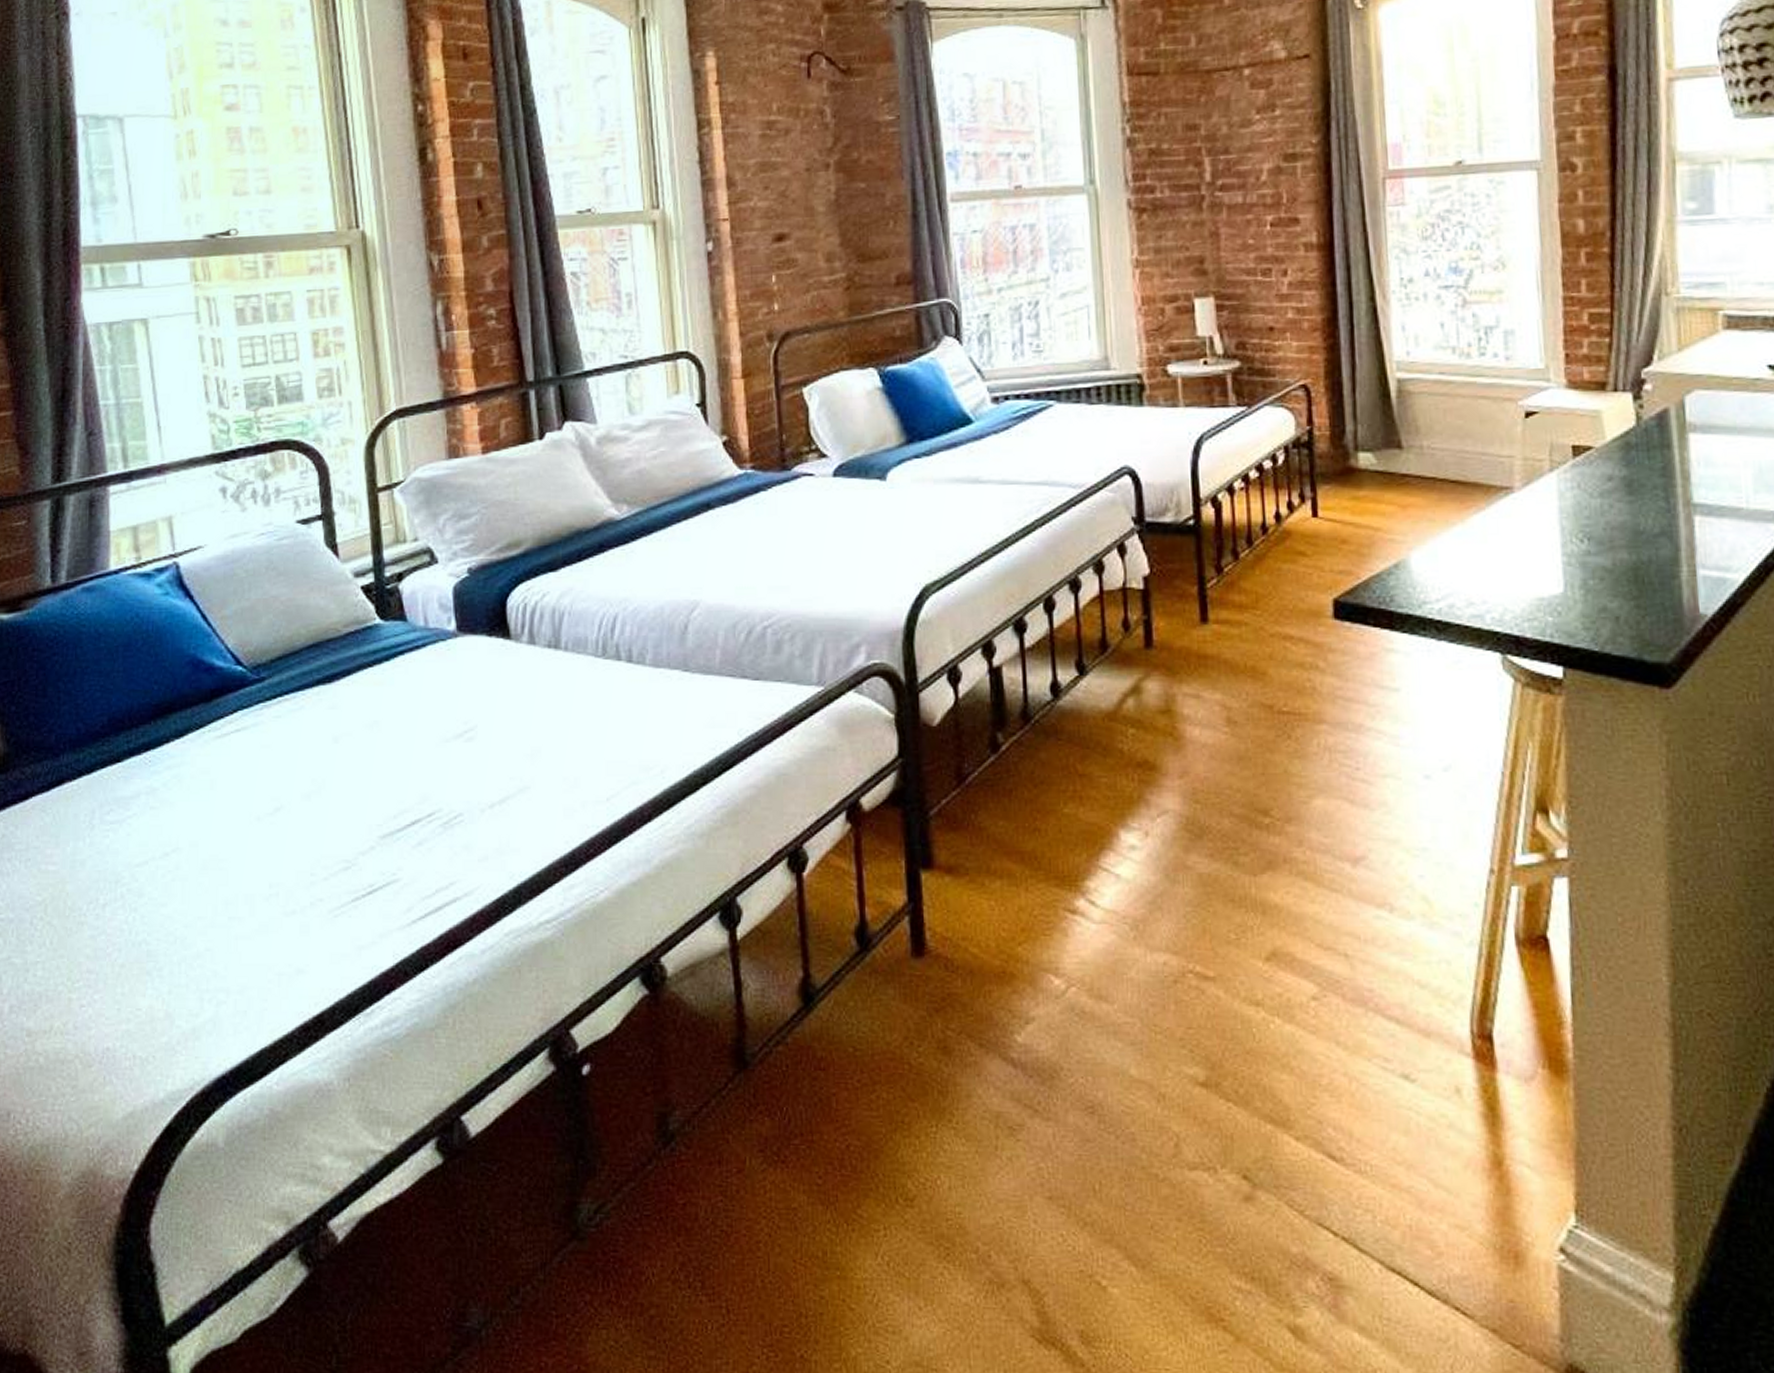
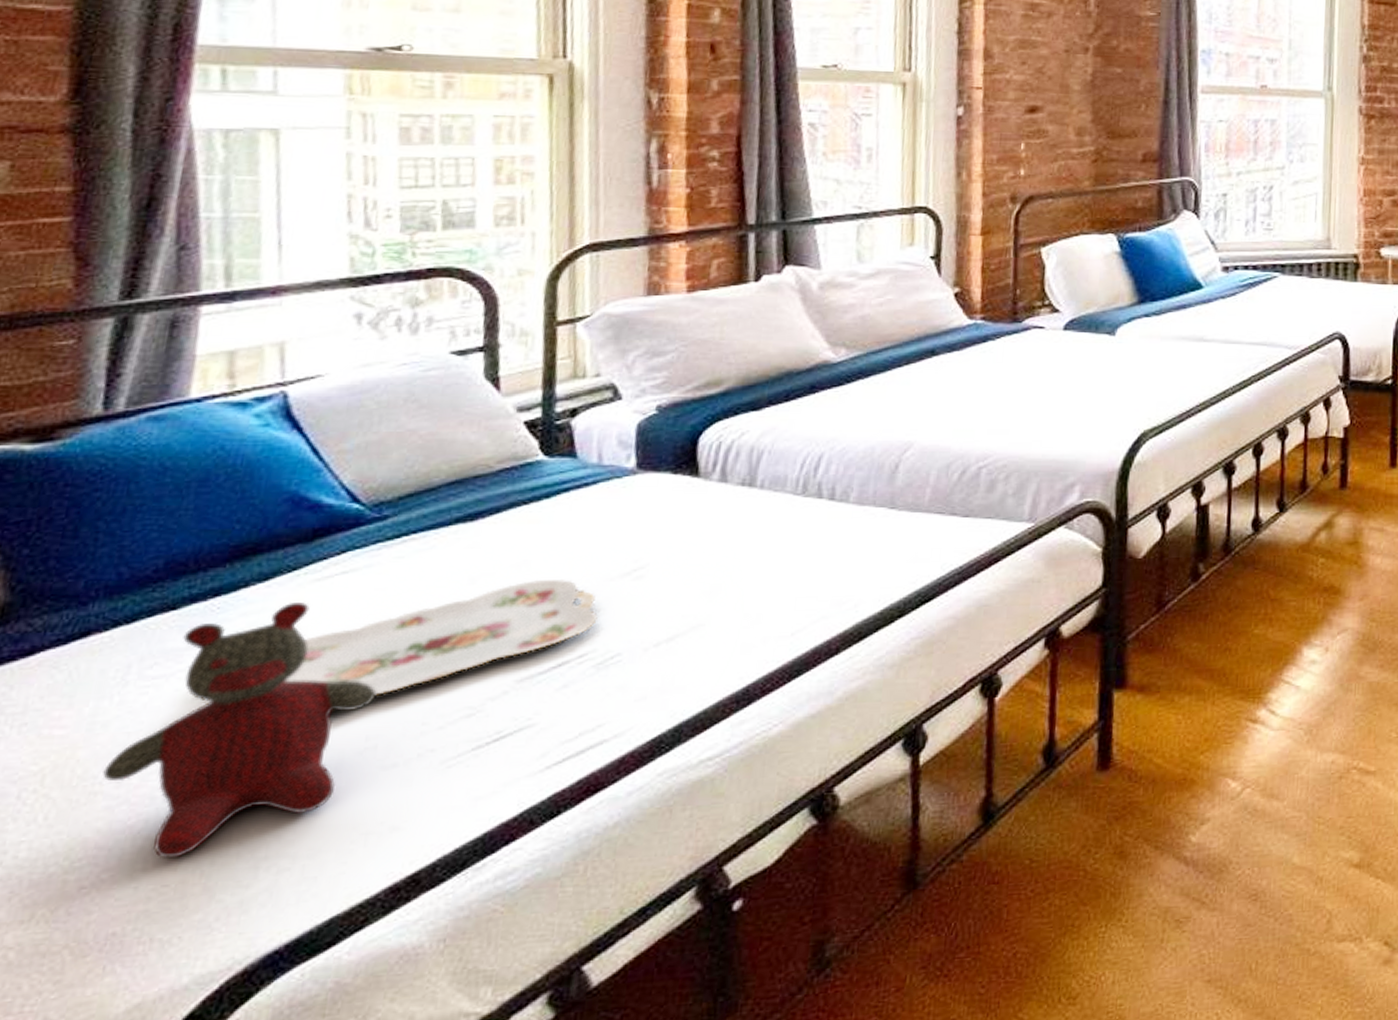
stuffed bear: none [85,756,273,985] -> present [103,601,377,859]
serving tray: none [204,740,439,848] -> present [284,580,598,697]

